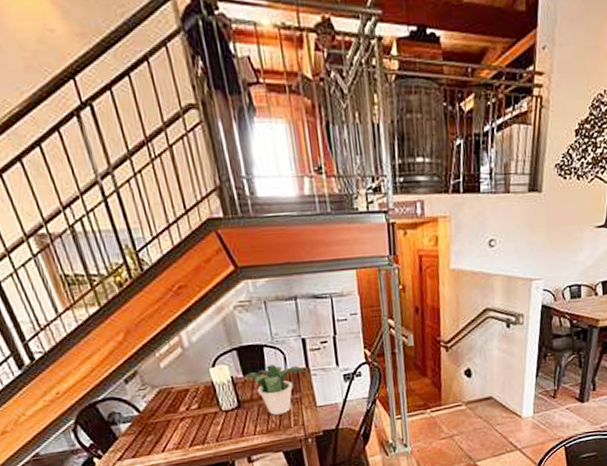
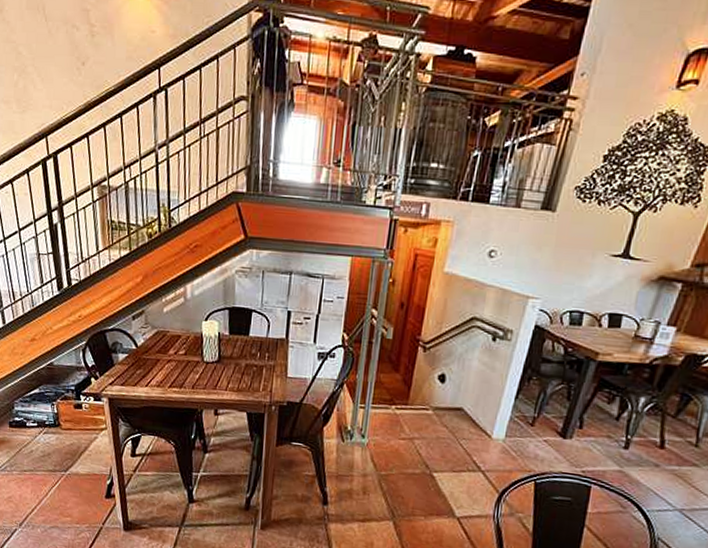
potted plant: present [245,364,305,415] -> none [230,329,284,377]

